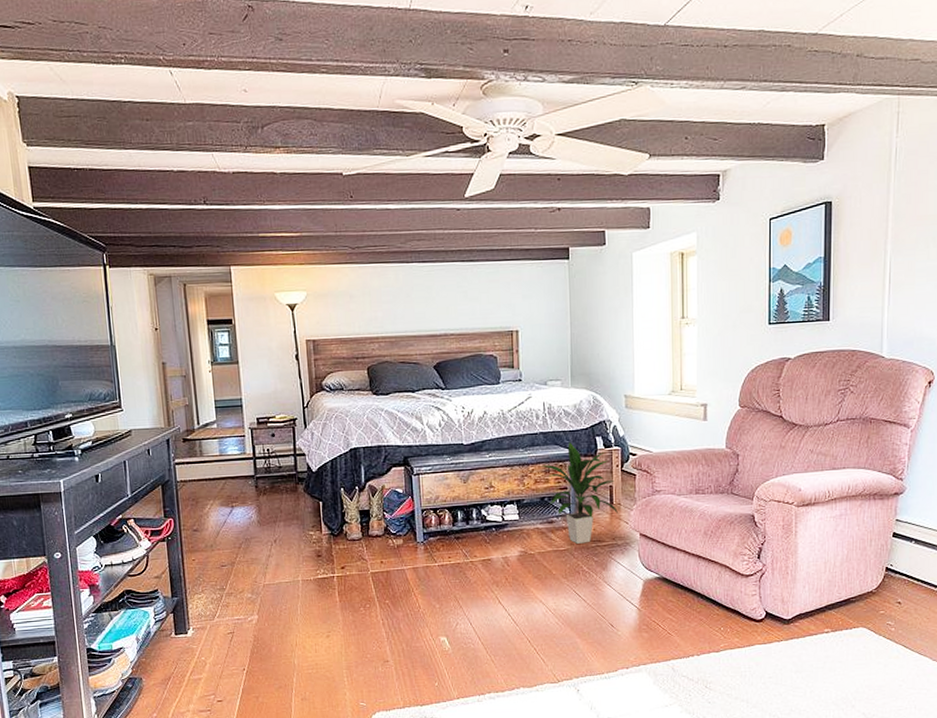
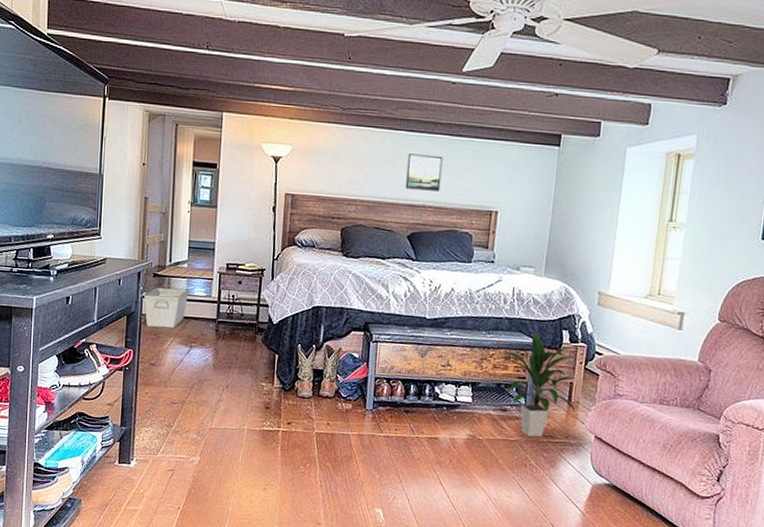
storage bin: none [175,450,223,493] -> present [143,287,189,329]
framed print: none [423,283,459,320] -> present [405,153,443,192]

